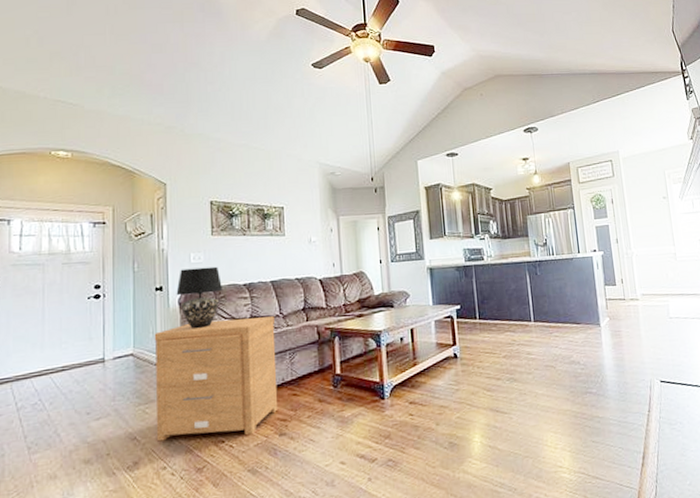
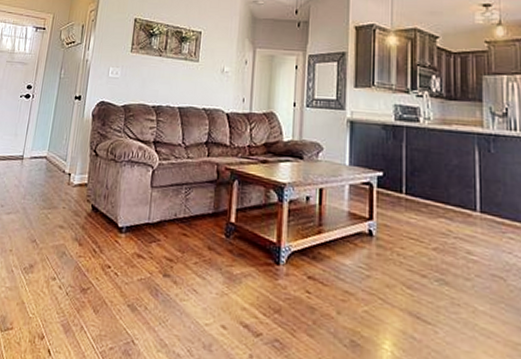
nightstand: present [154,316,278,442] -> none [52,137,176,268]
table lamp: present [176,266,223,329] -> none [91,81,134,144]

